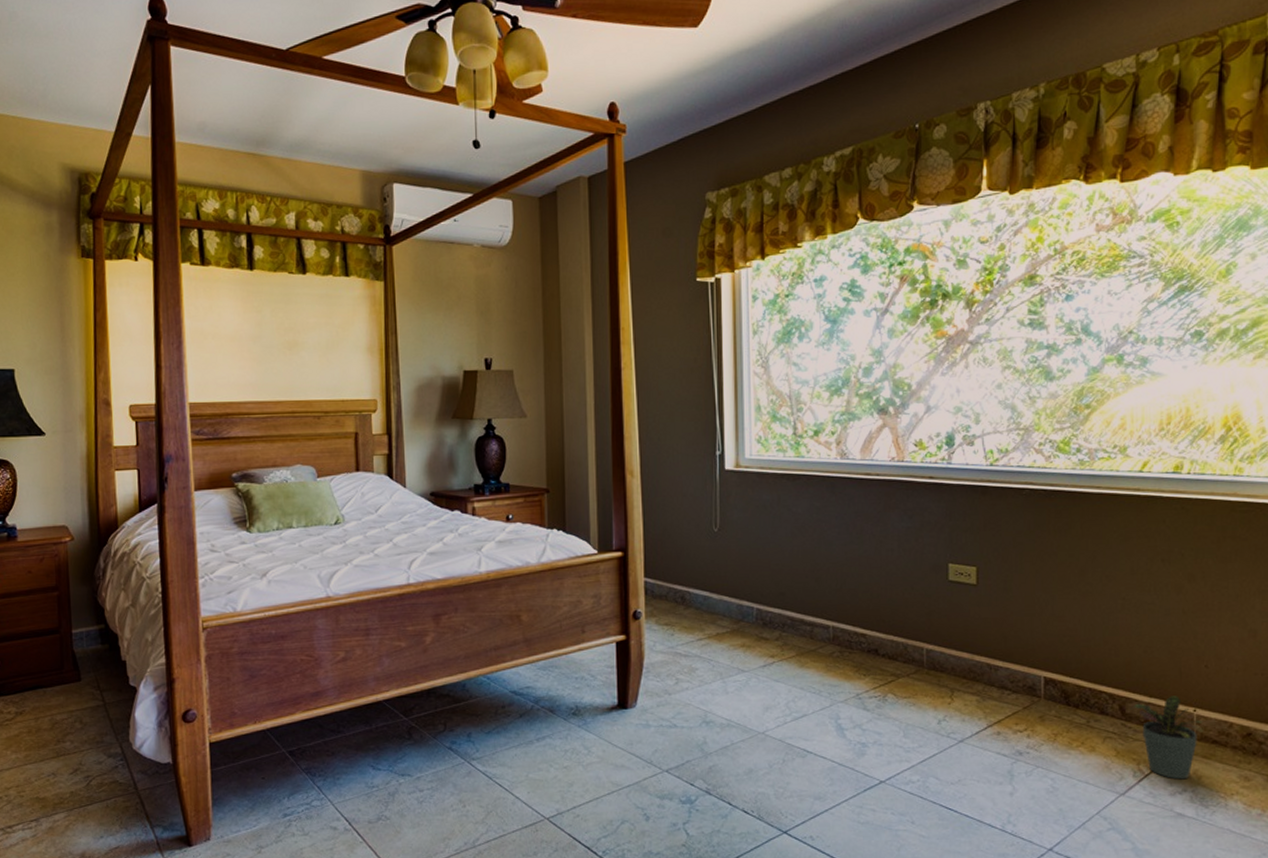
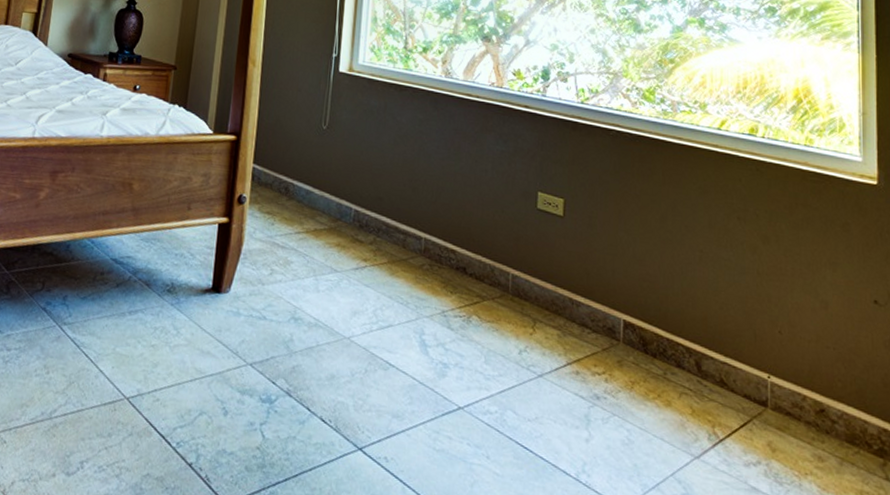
potted plant: present [1130,696,1204,780] -> none [706,358,778,450]

